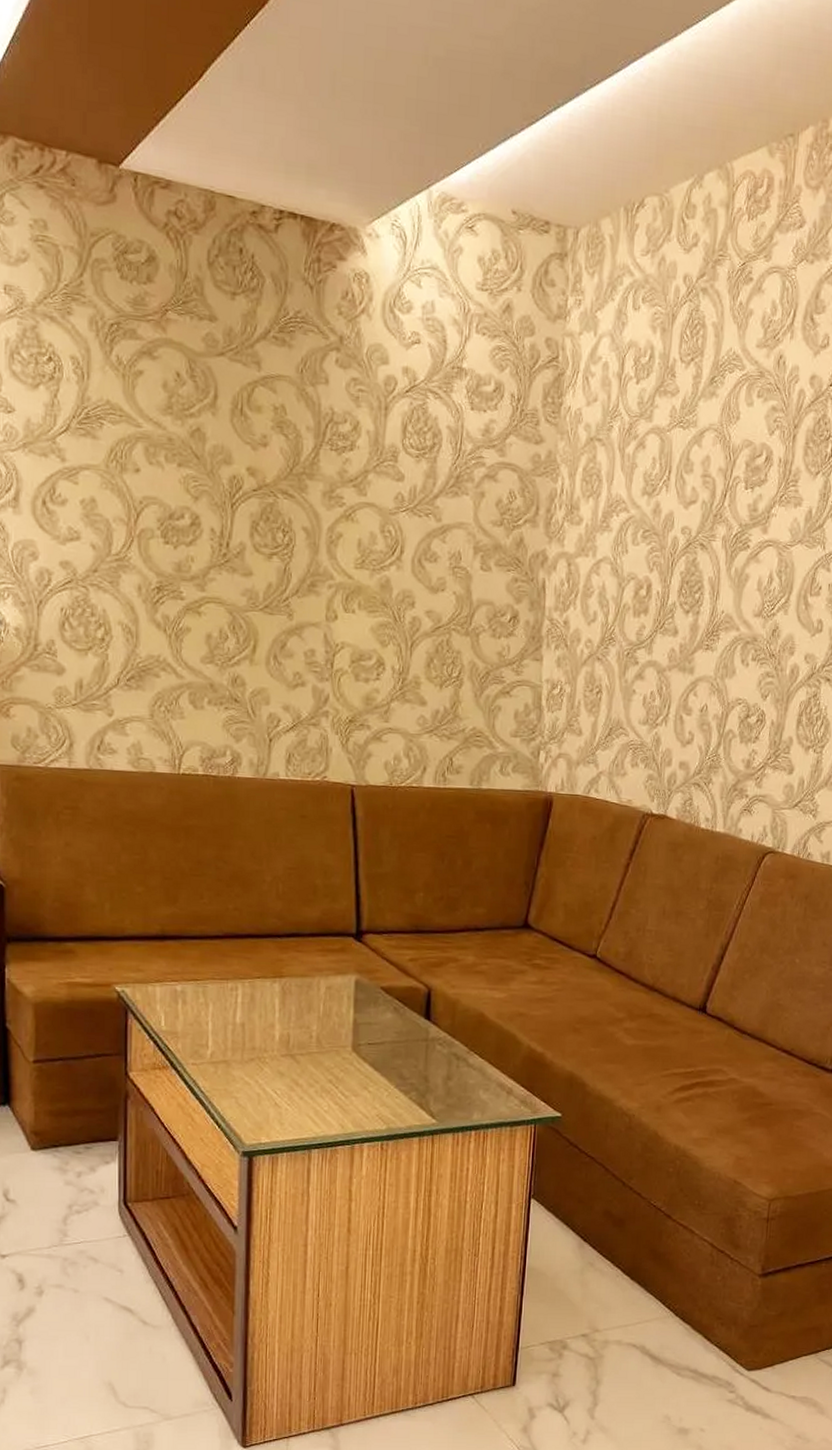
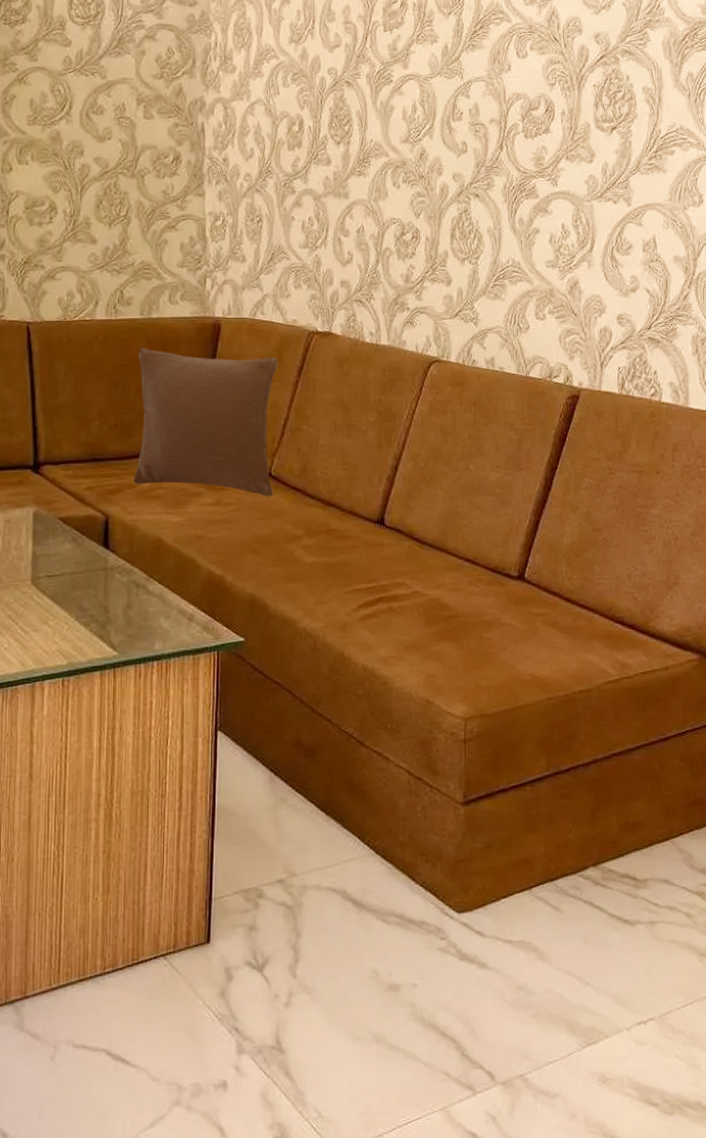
pillow: none [457,819,610,979] -> present [133,348,278,497]

